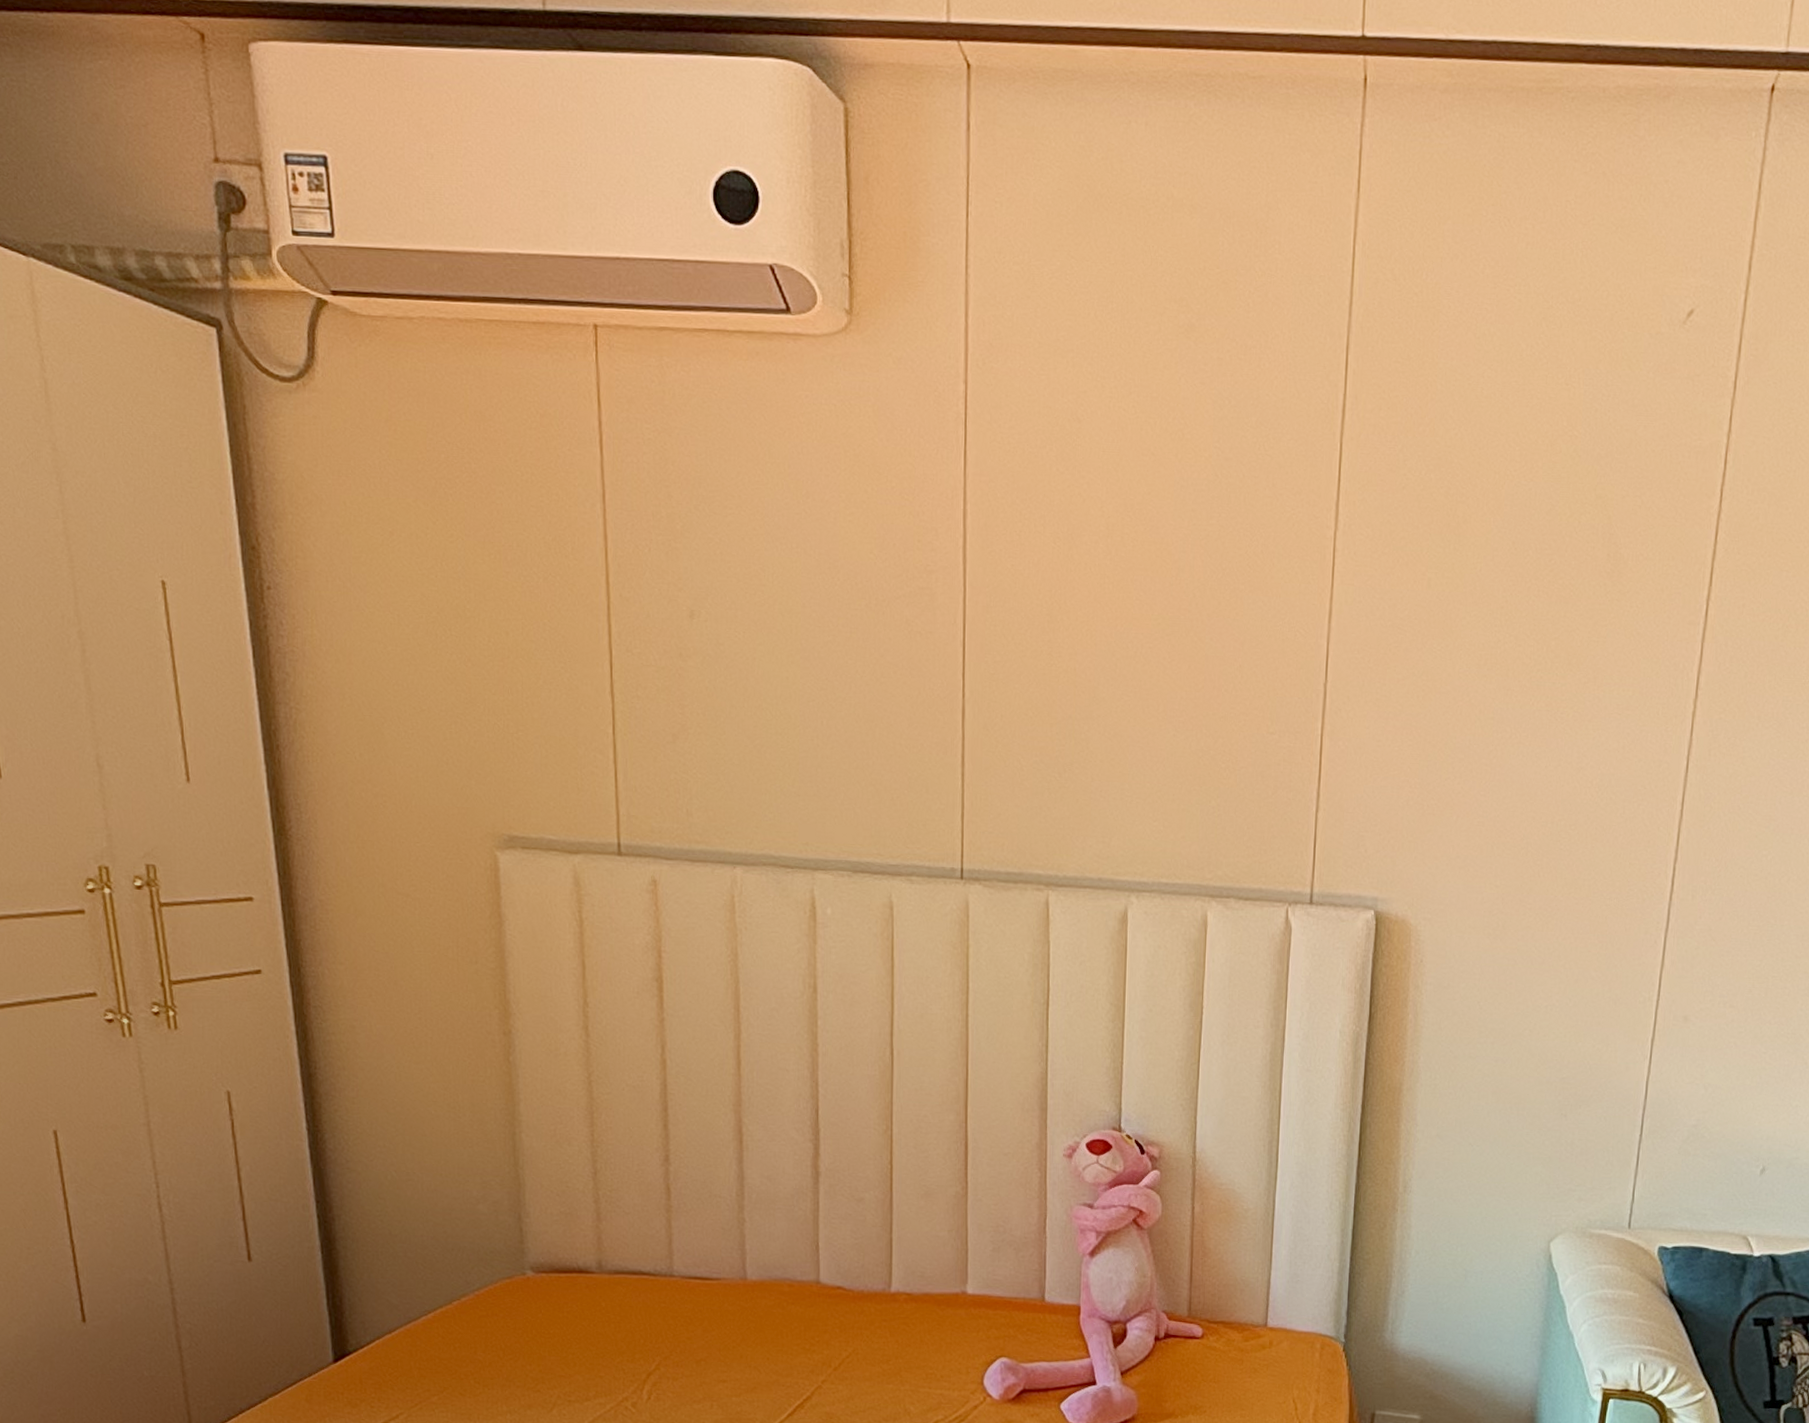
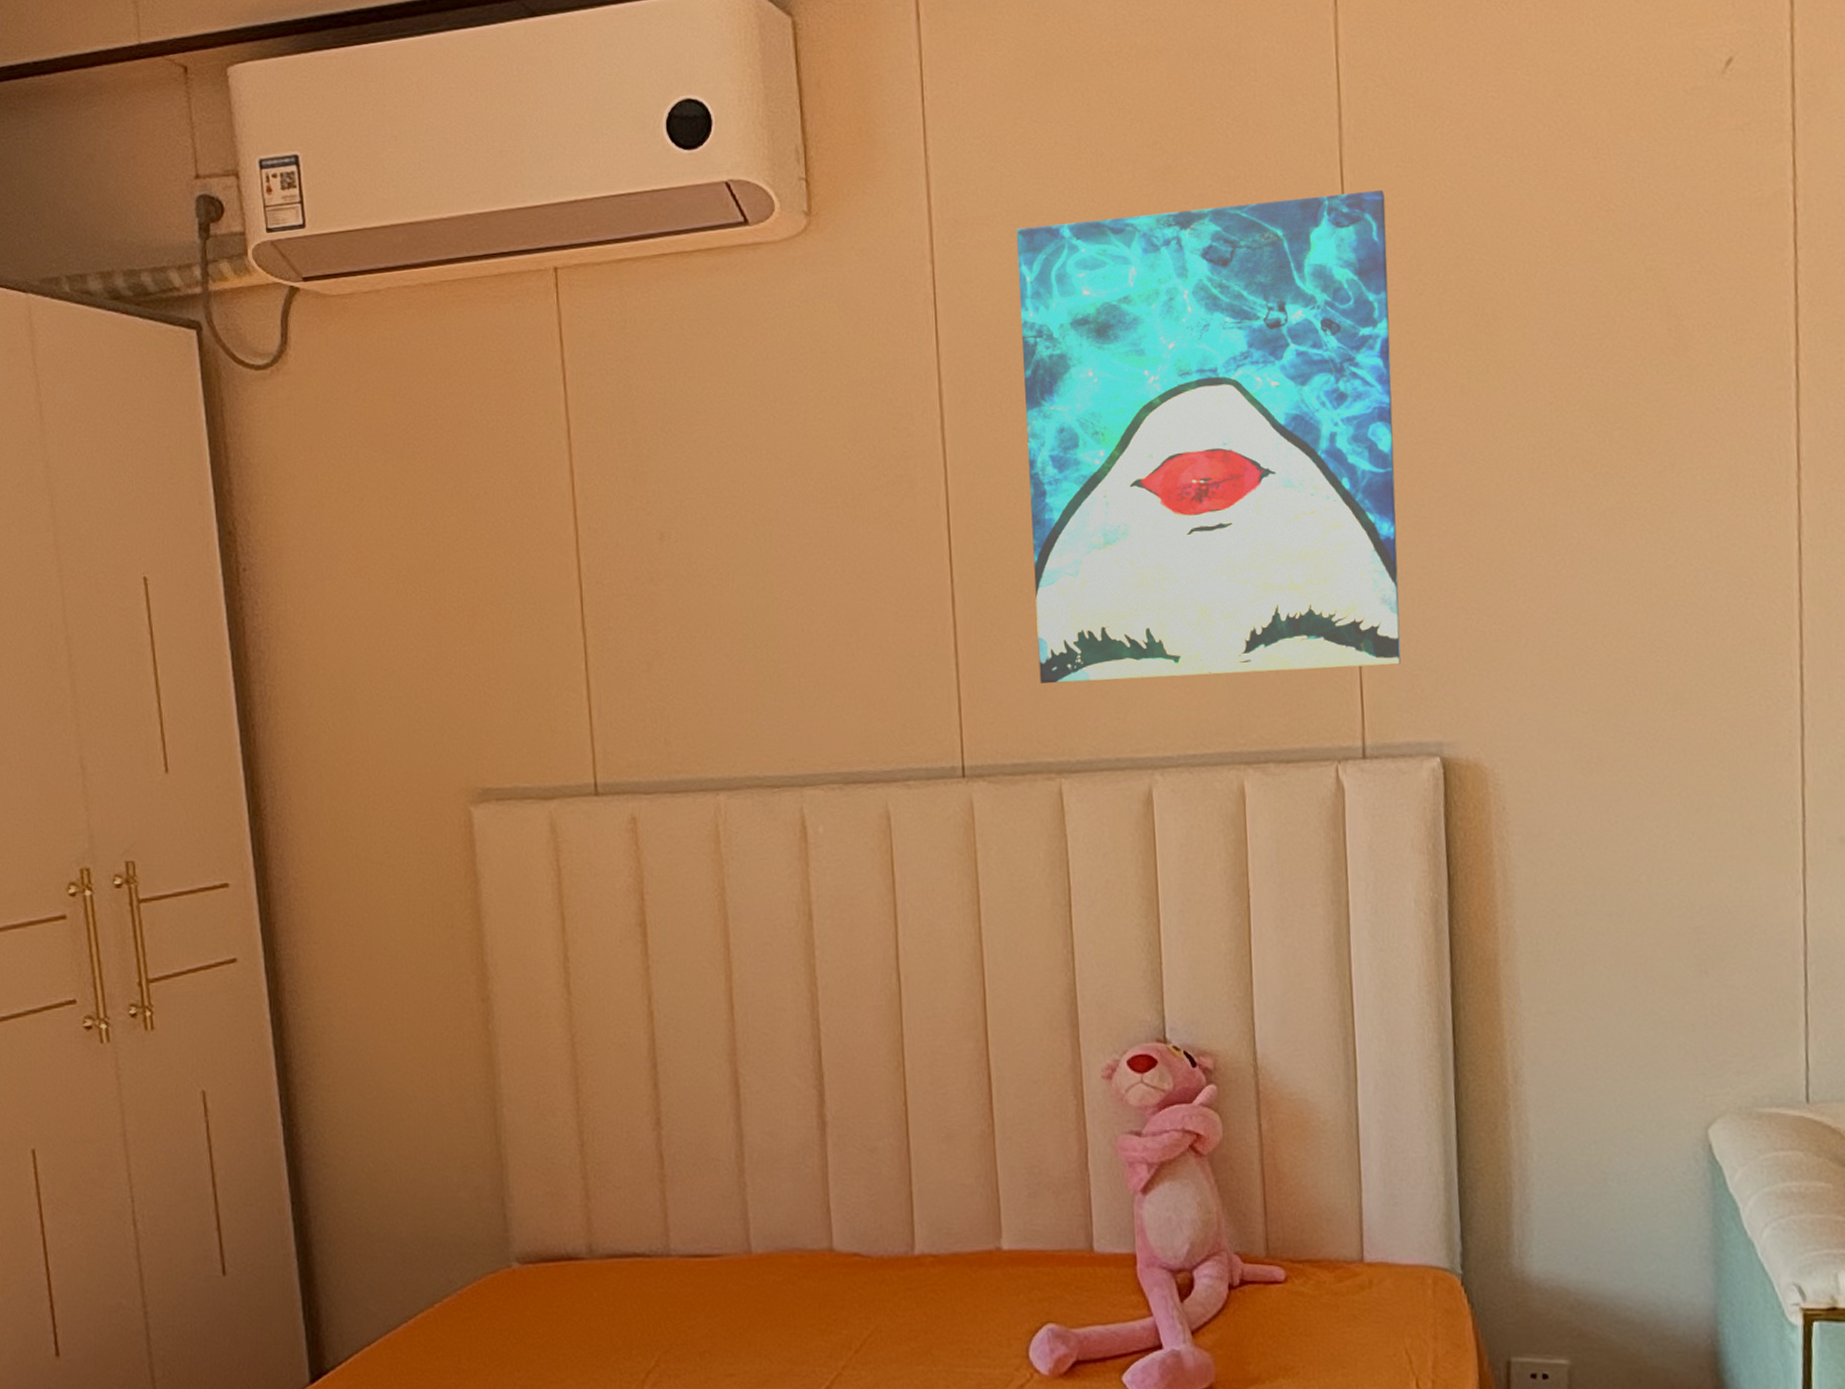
wall art: none [1036,362,1382,825] -> present [1016,189,1401,684]

